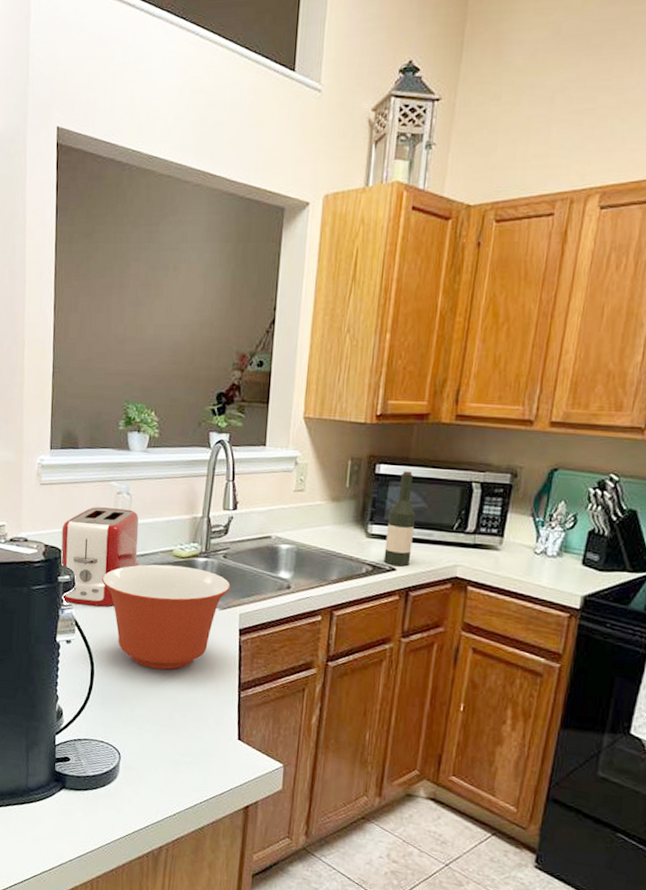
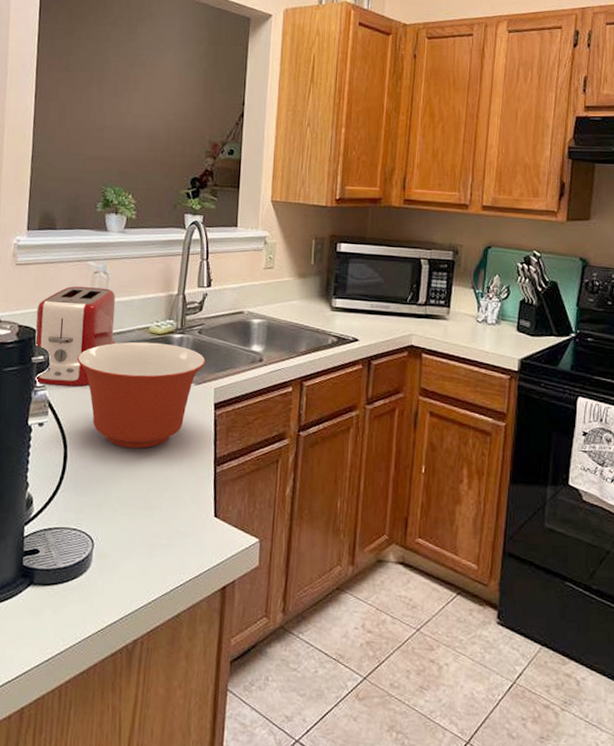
wine bottle: present [384,471,416,567] -> none [347,249,374,337]

